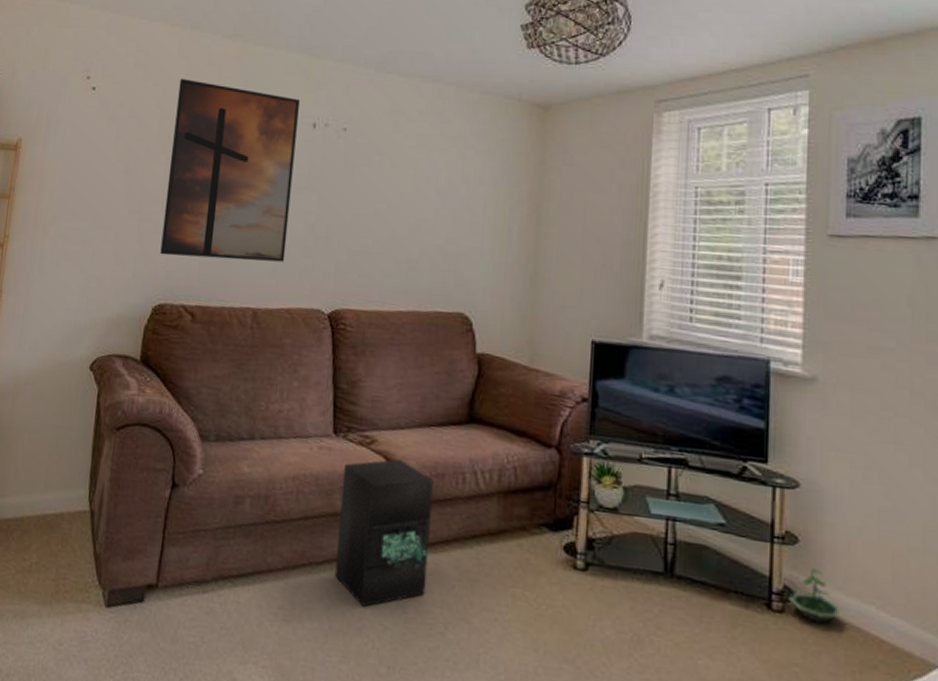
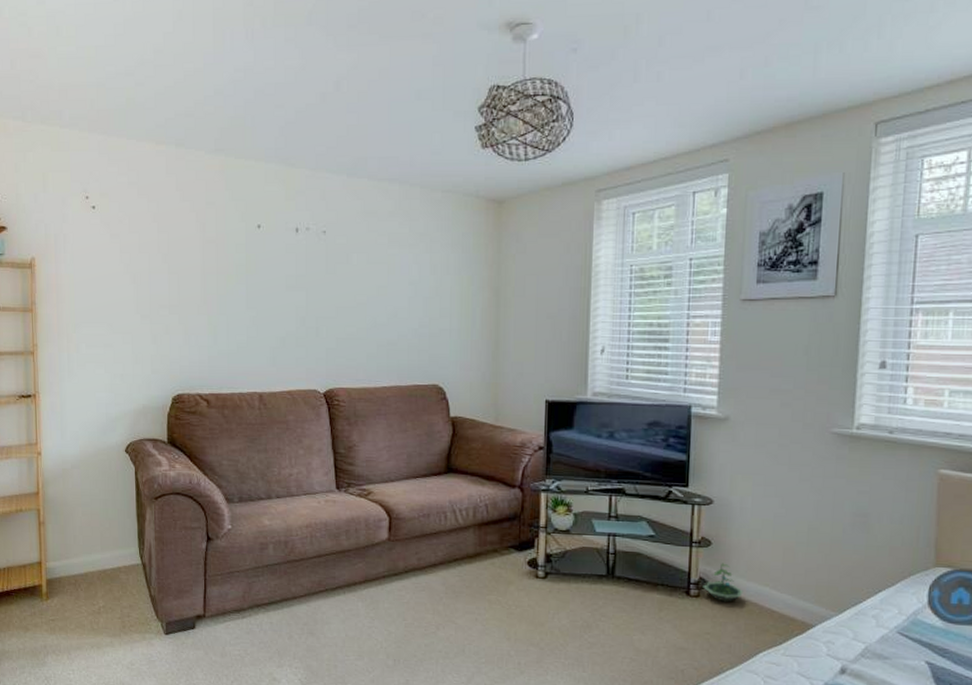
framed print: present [160,78,301,262] -> none [171,193,283,353]
speaker: present [334,459,433,607] -> none [347,506,421,618]

